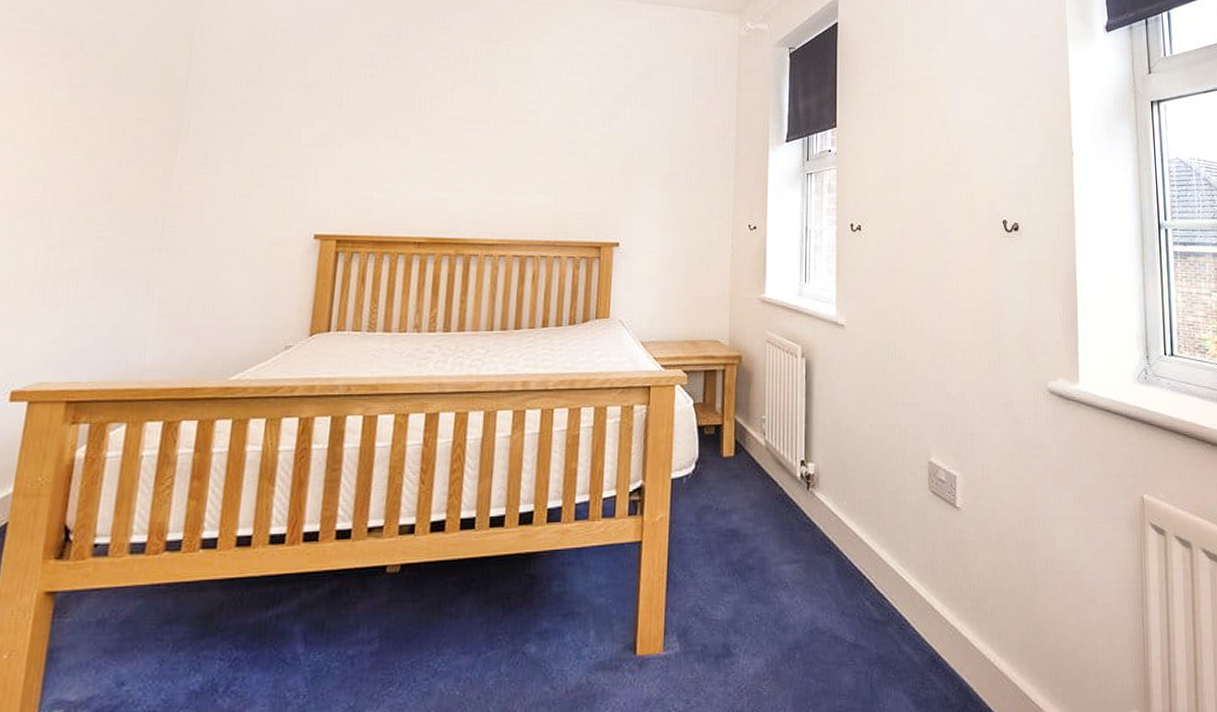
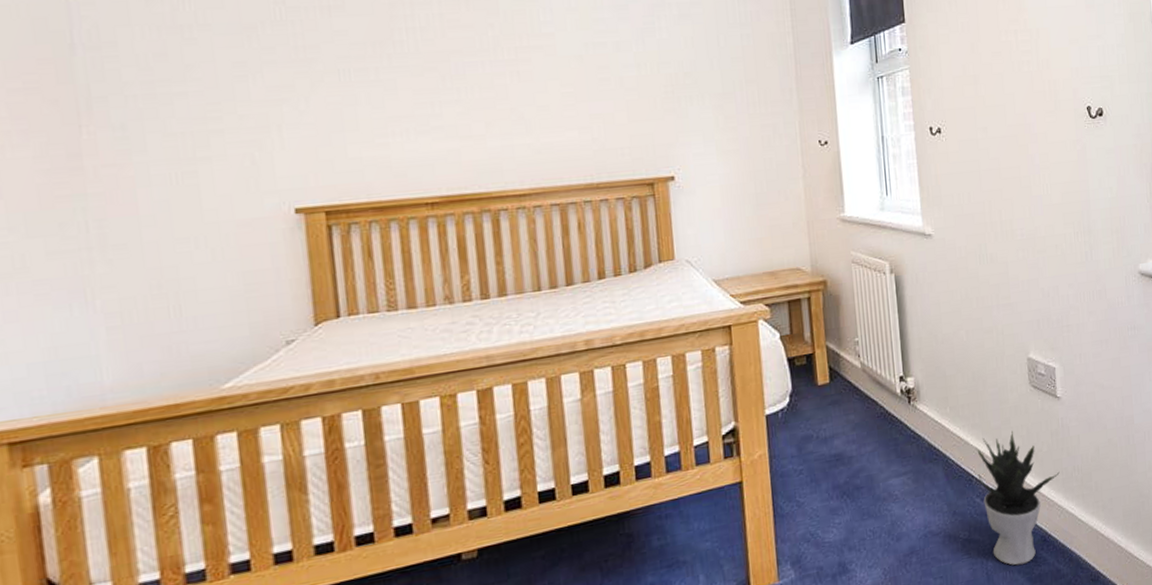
potted plant: none [869,535,954,684] -> present [976,430,1060,566]

